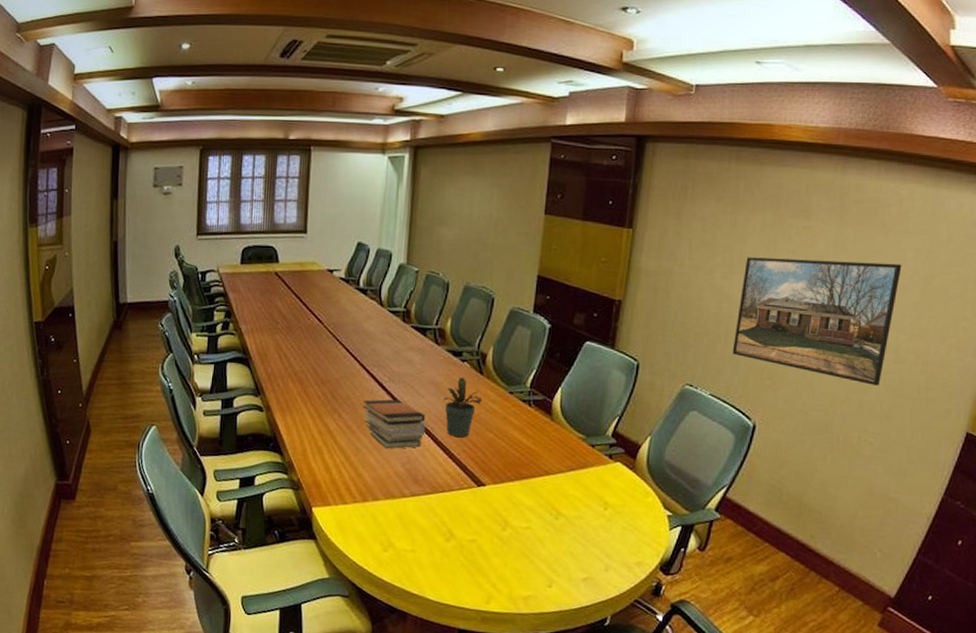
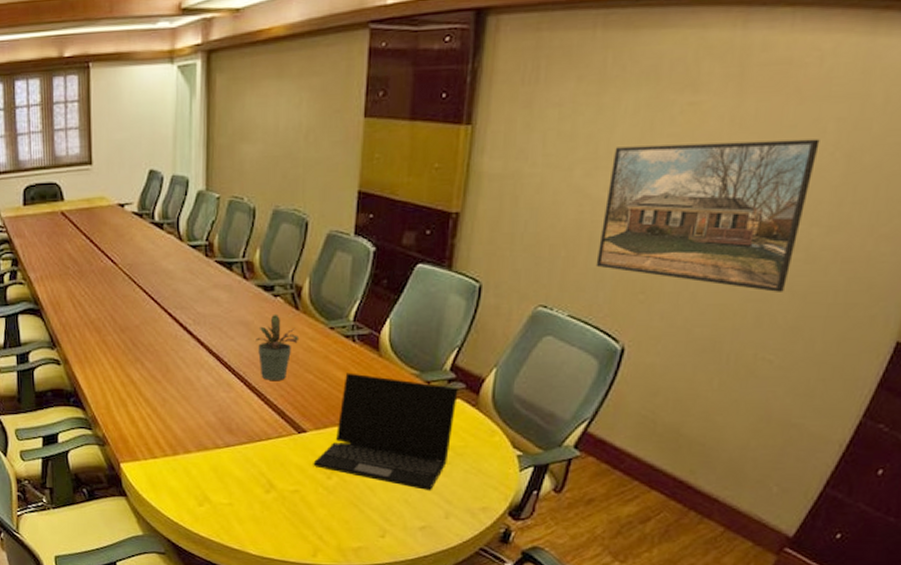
book stack: present [362,399,426,449] -> none [166,343,237,398]
laptop: none [490,433,618,544] -> present [313,373,458,490]

